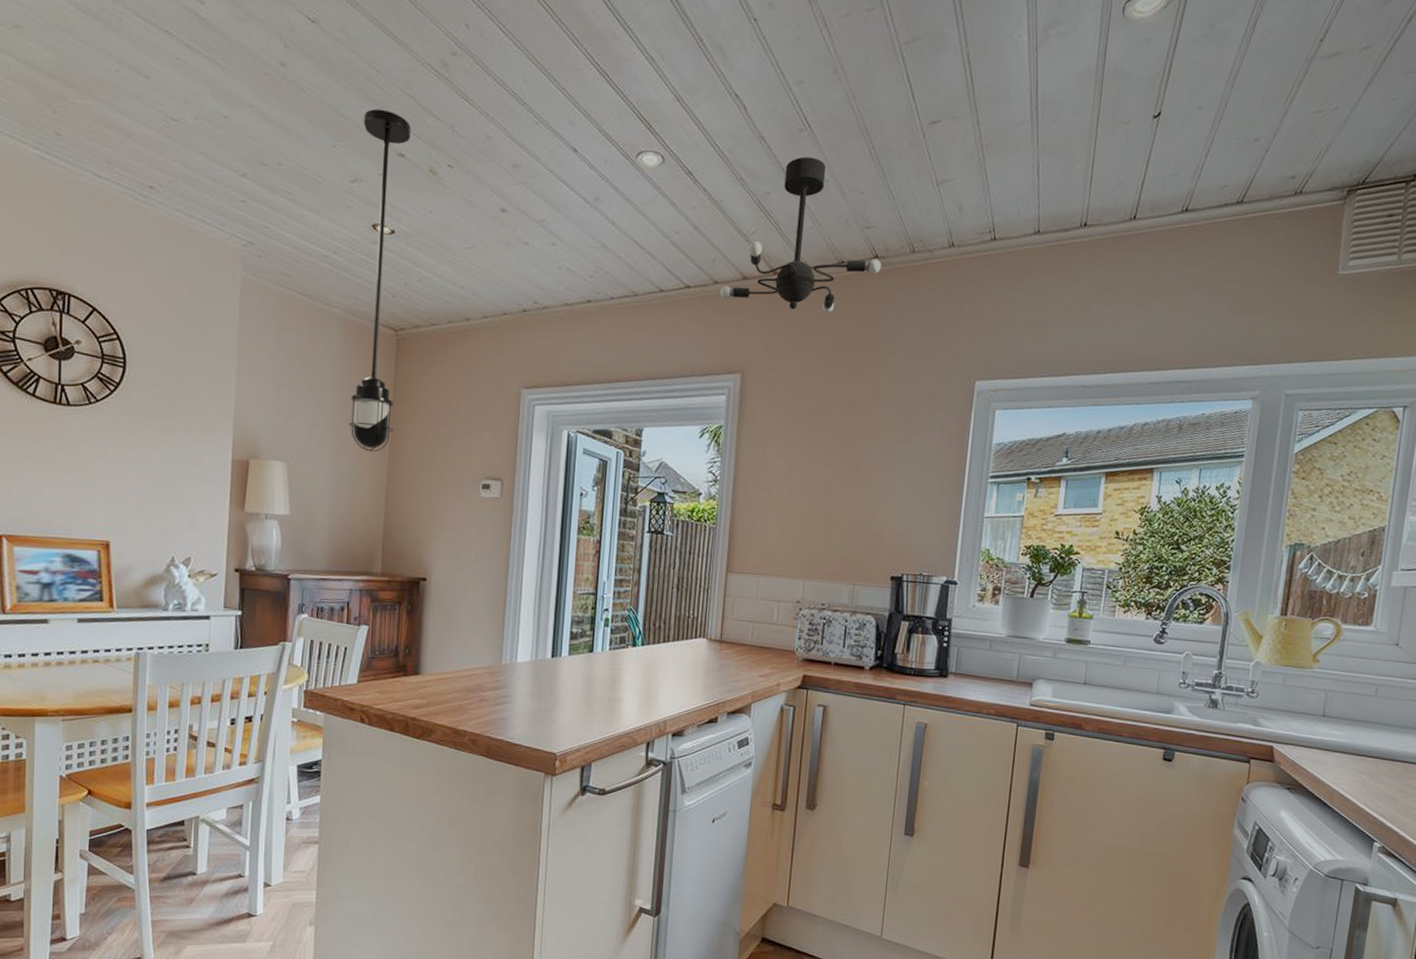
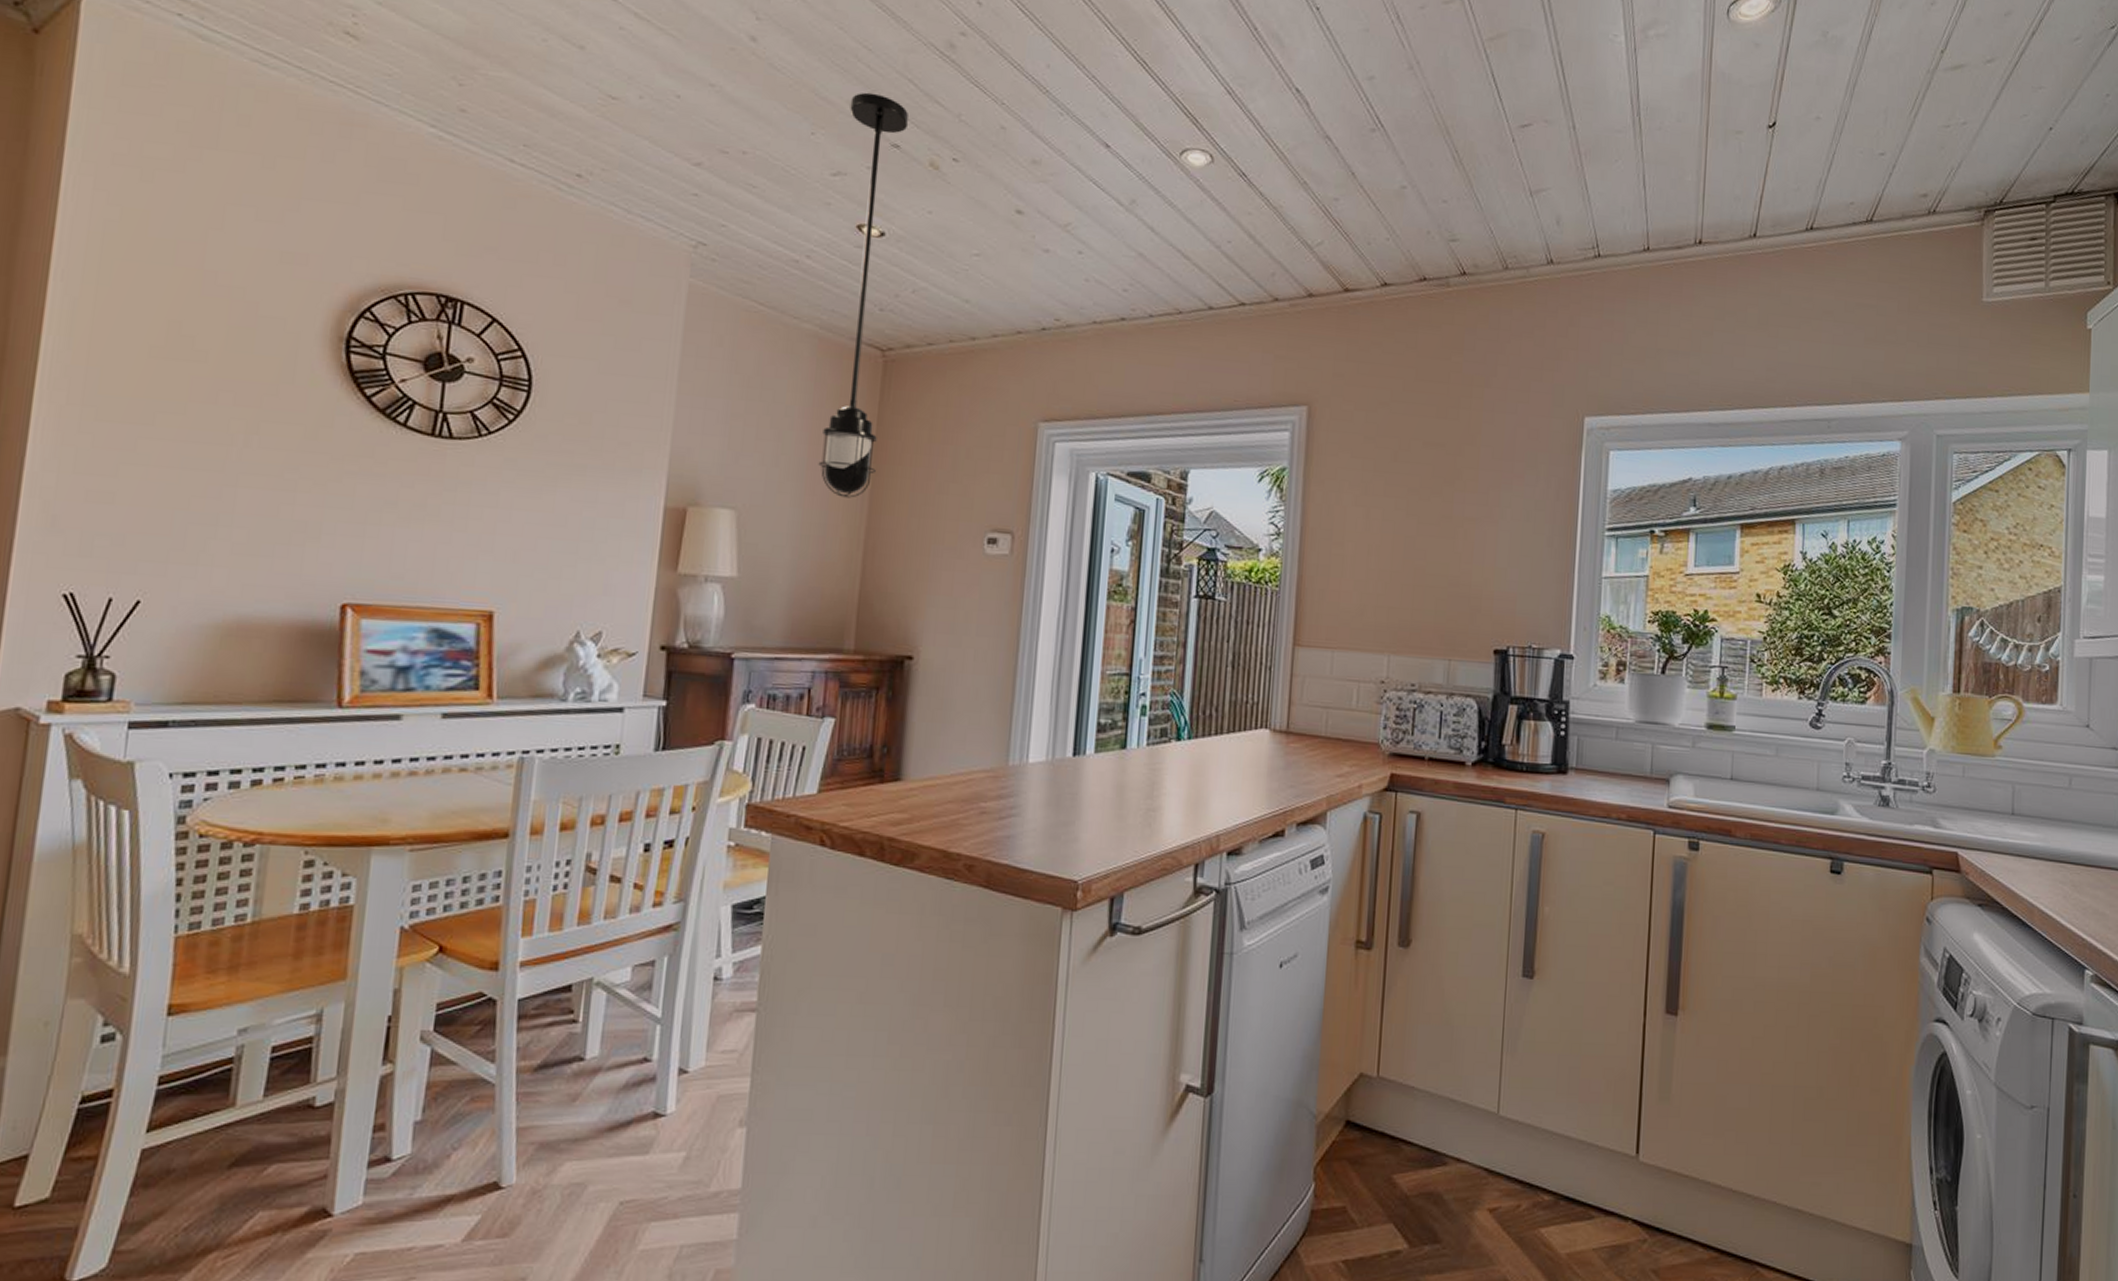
ceiling light fixture: present [719,156,881,313] -> none [1280,159,1470,337]

